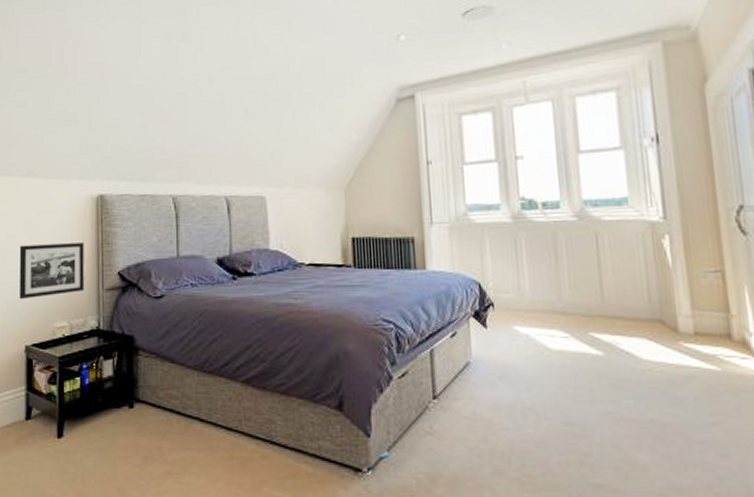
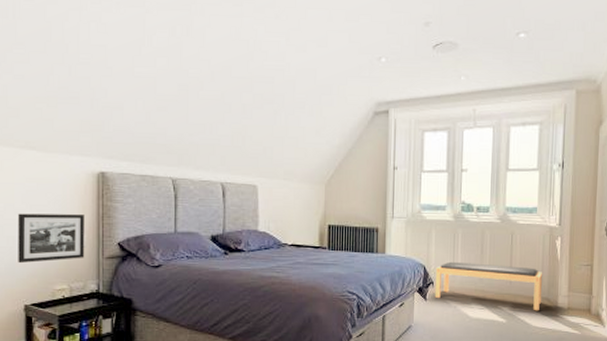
bench: none [494,275,654,339] -> present [434,261,543,311]

